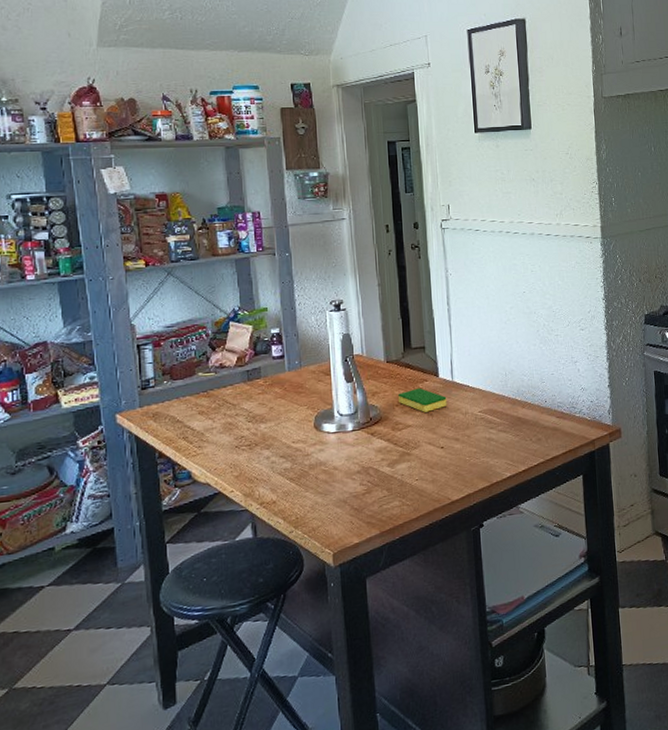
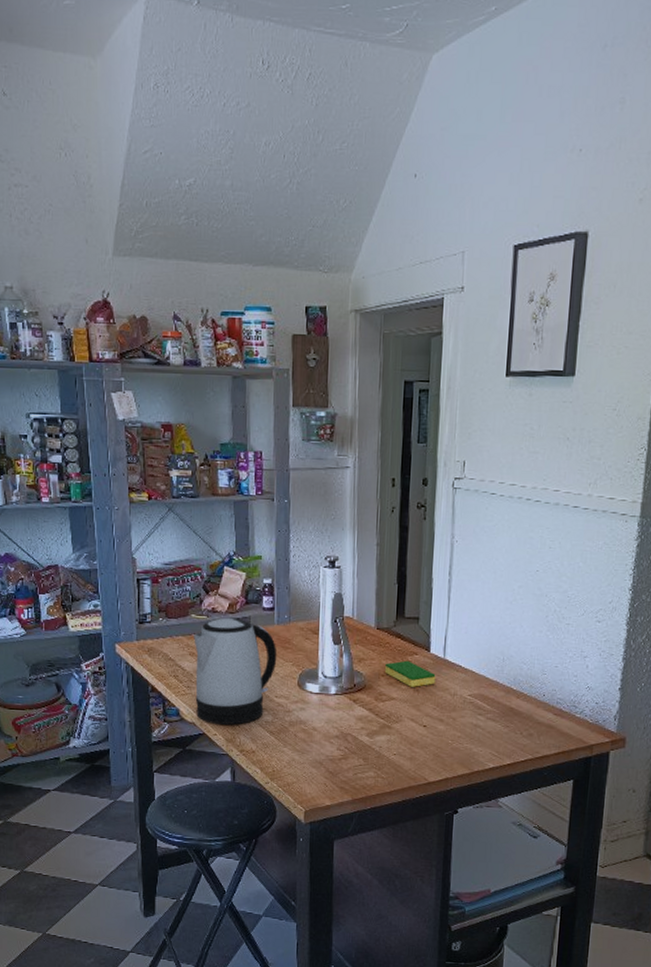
kettle: none [202,370,291,481] -> present [194,617,277,726]

